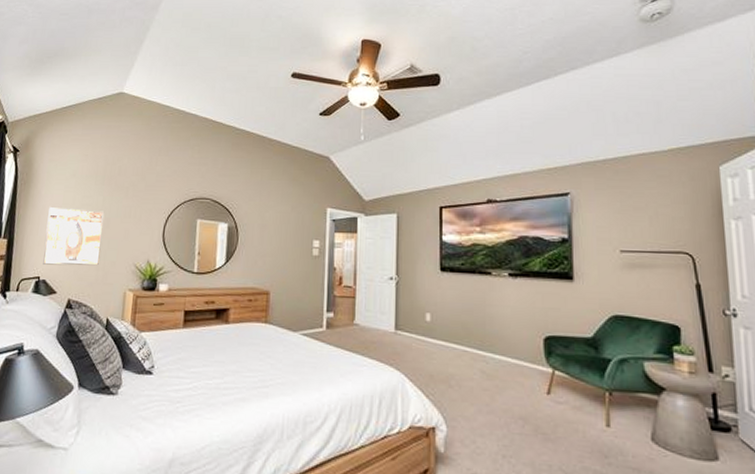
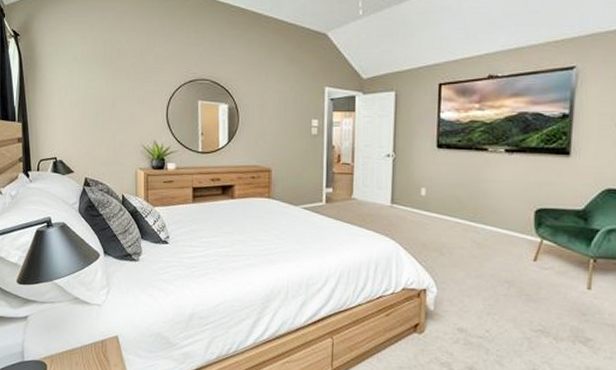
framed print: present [43,206,105,266] -> none [56,90,110,147]

